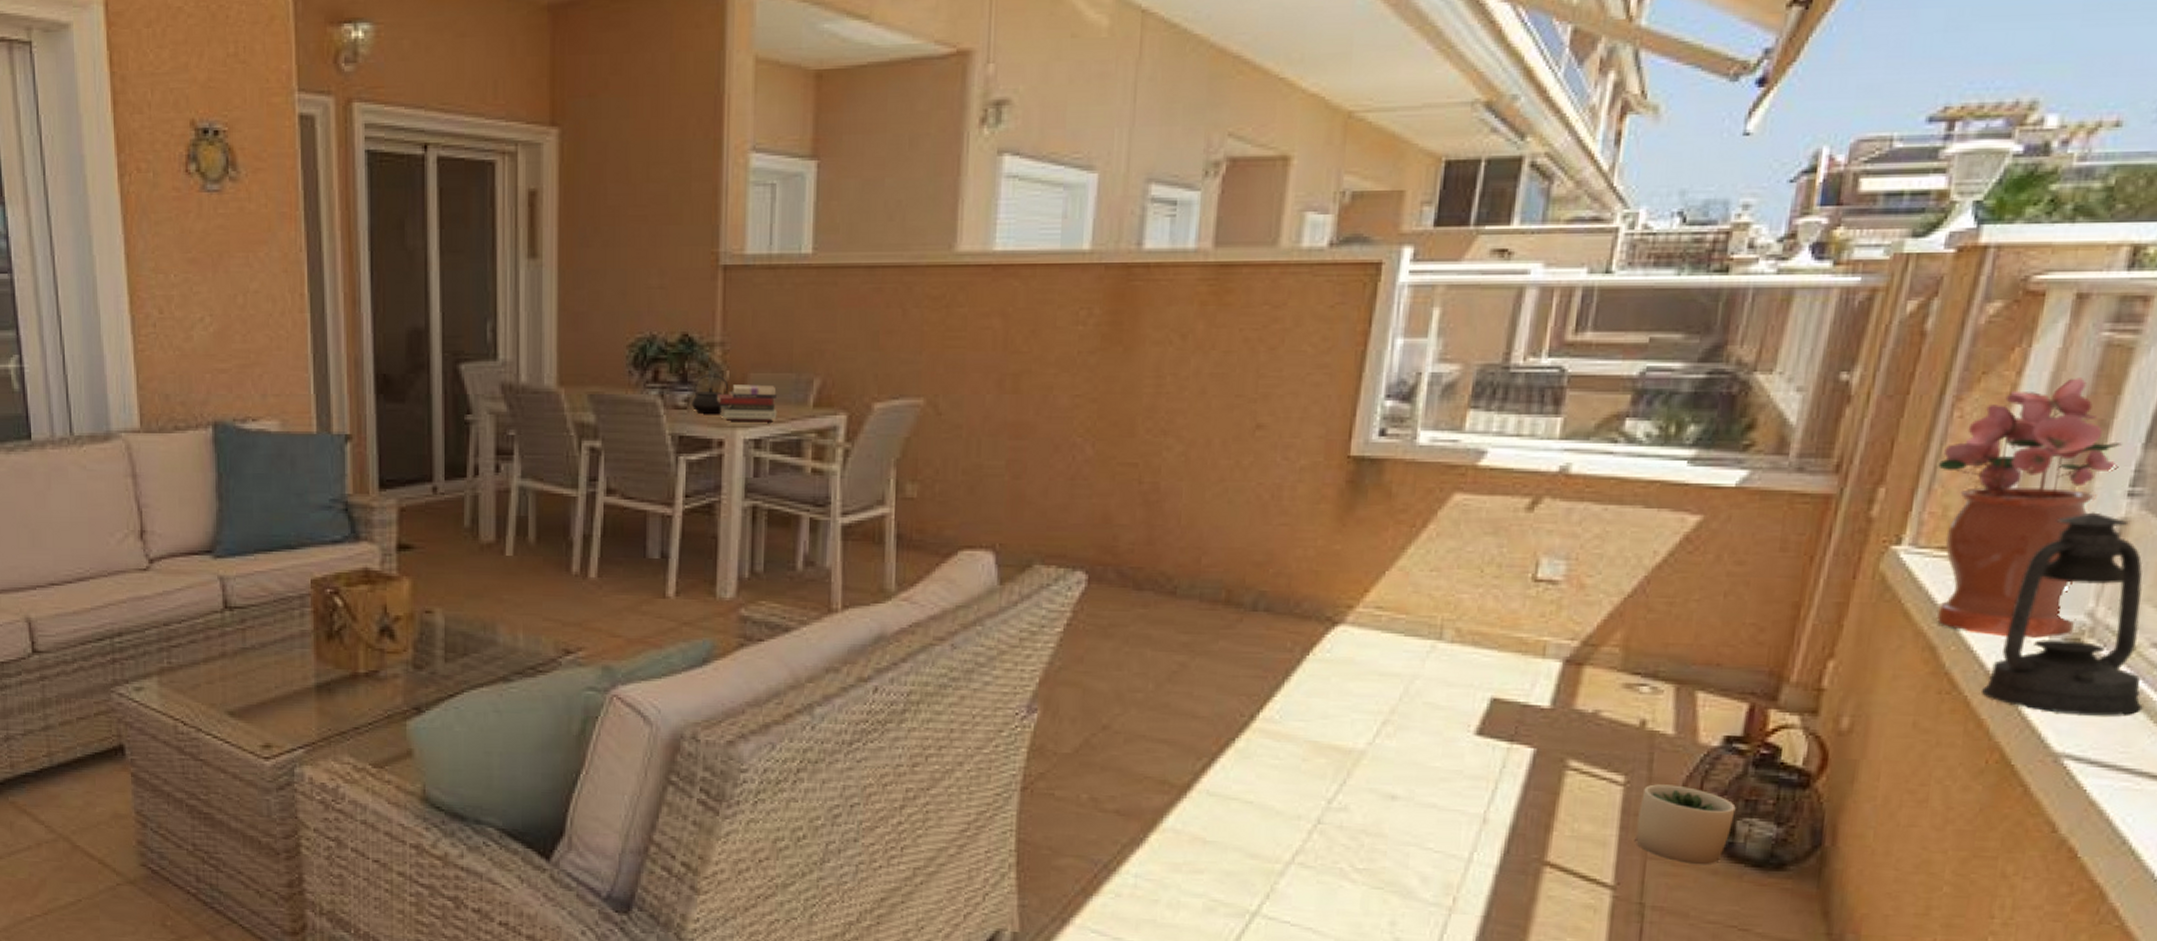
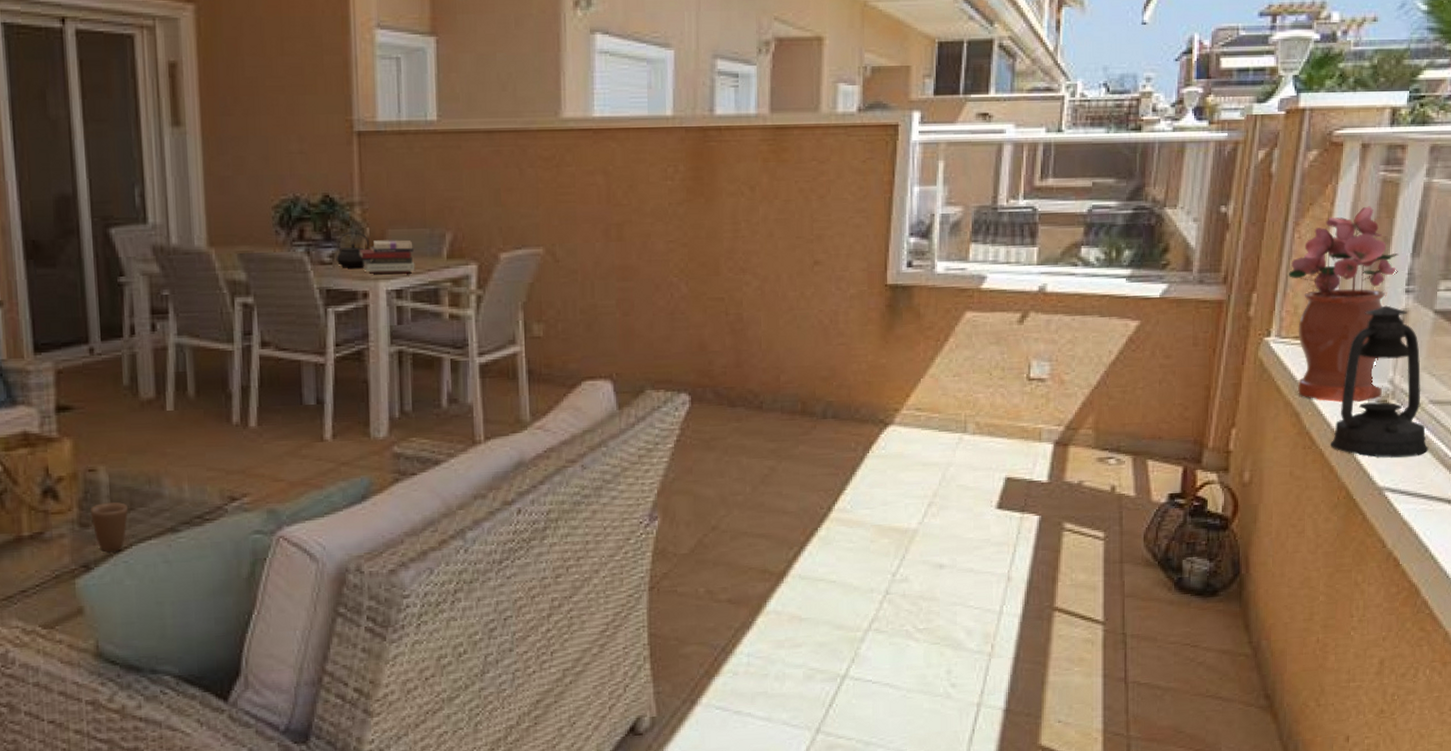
cup: none [425,645,461,697] -> present [91,501,128,553]
planter: present [1636,784,1736,864] -> none [1116,536,1181,598]

